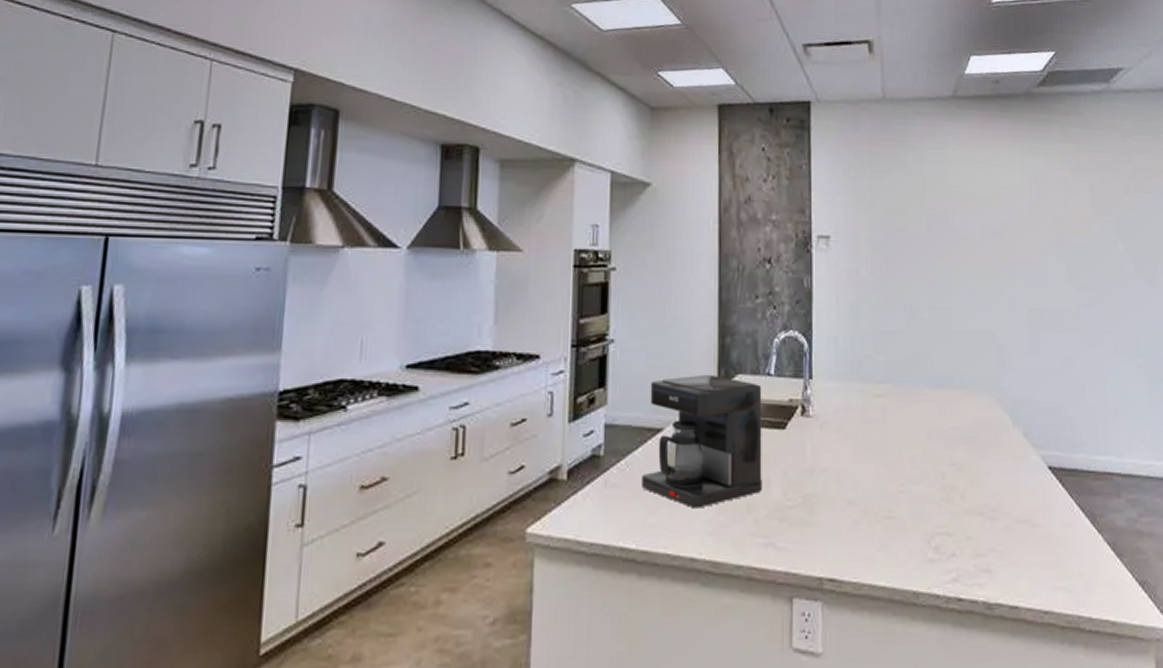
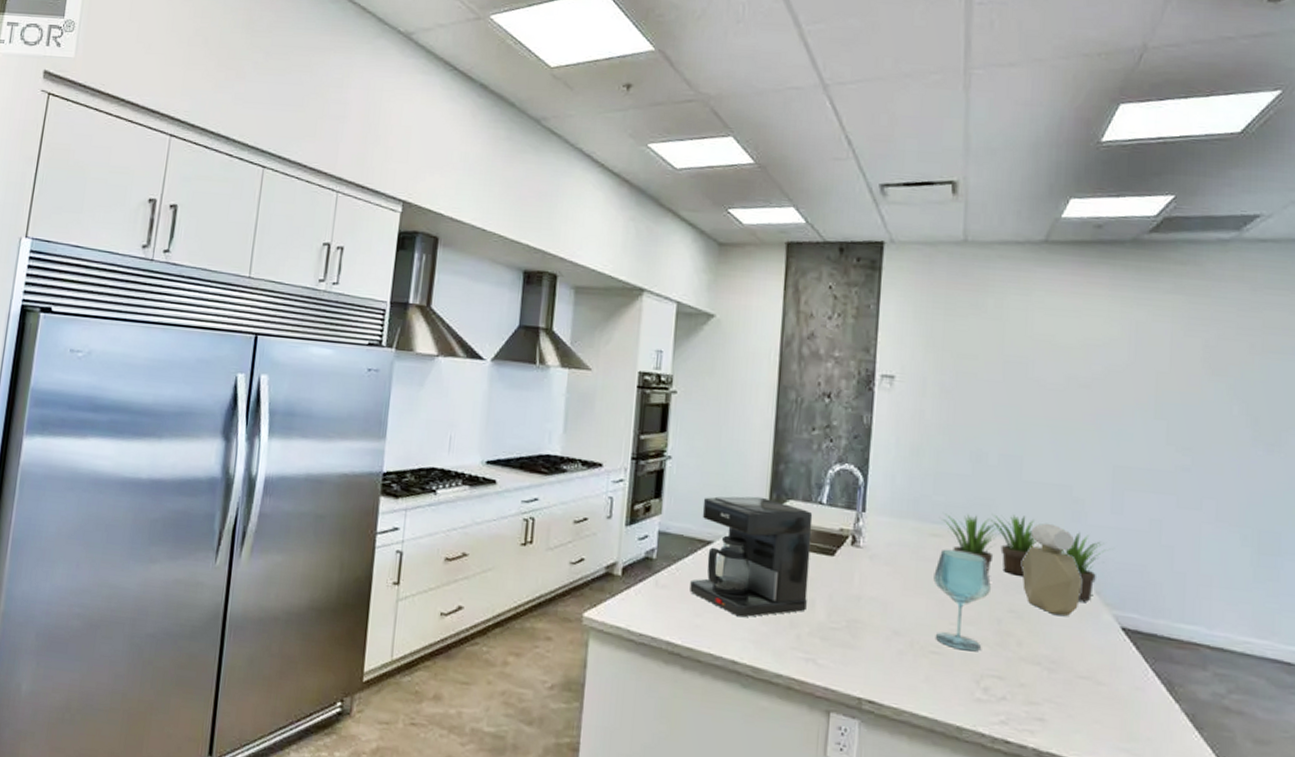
wine glass: none [881,408,933,511] -> present [933,549,991,652]
plant: none [884,366,1028,446] -> present [942,513,1105,602]
perfume bottle: none [958,371,1012,462] -> present [1022,523,1083,616]

